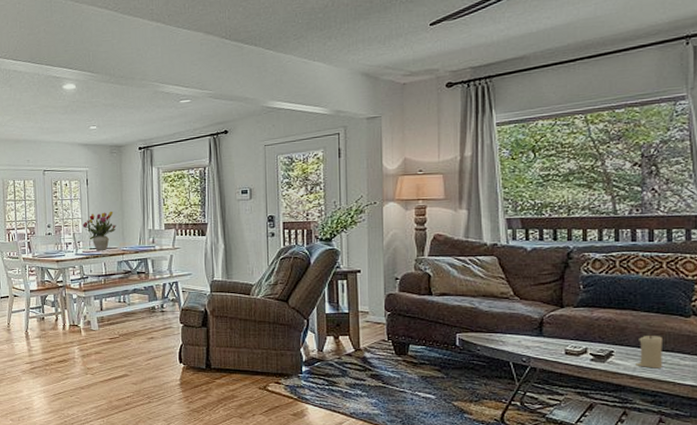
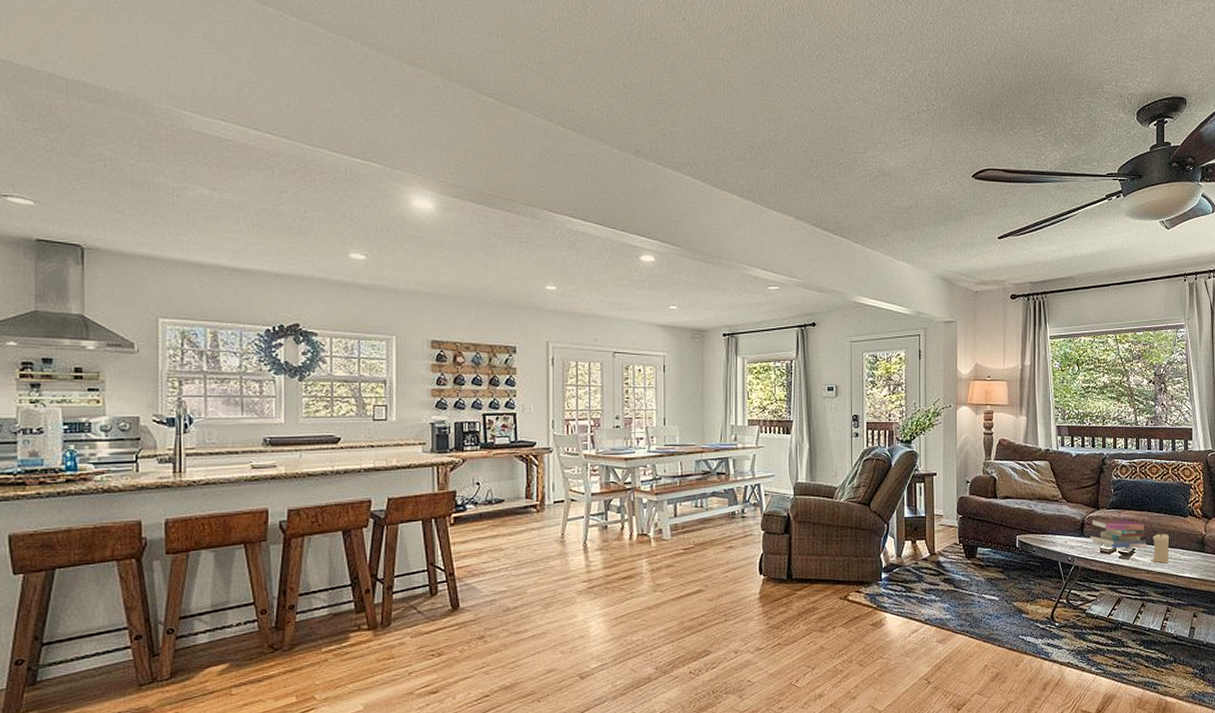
flower arrangement: present [82,211,116,252] -> none [657,403,696,449]
books: none [551,317,631,350] -> present [1090,518,1147,548]

